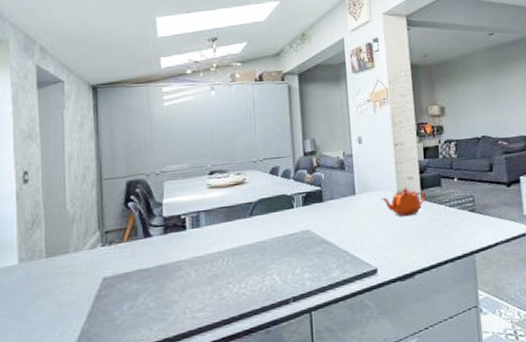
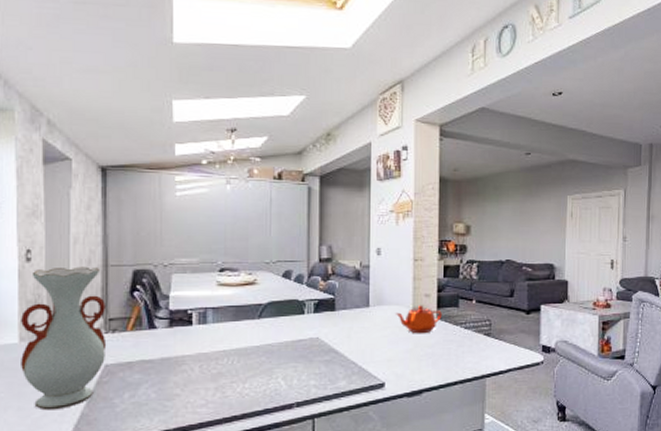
vase: none [20,181,104,331] -> present [21,266,107,411]

